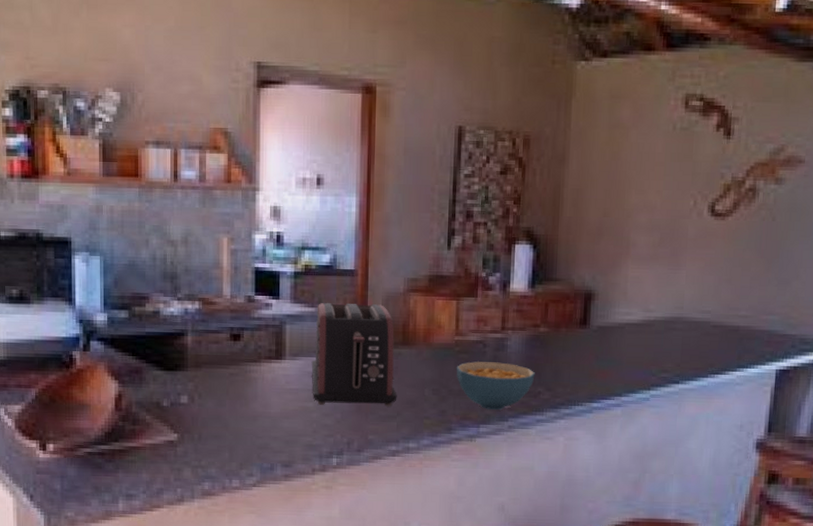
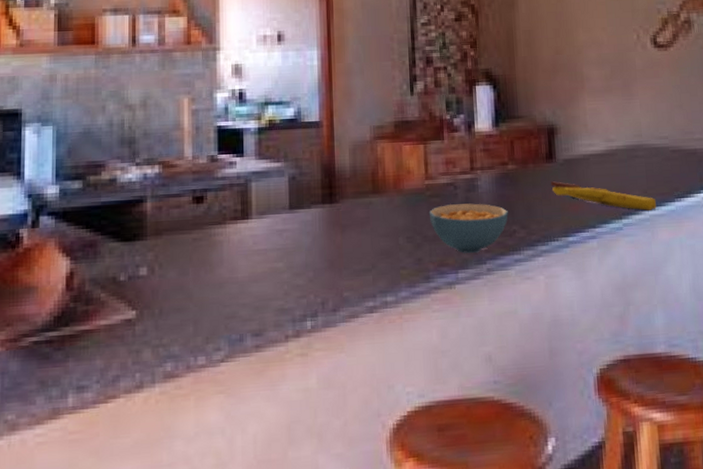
toaster: present [311,302,397,407] -> none [279,154,371,265]
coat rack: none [582,347,689,384] -> present [551,181,657,211]

